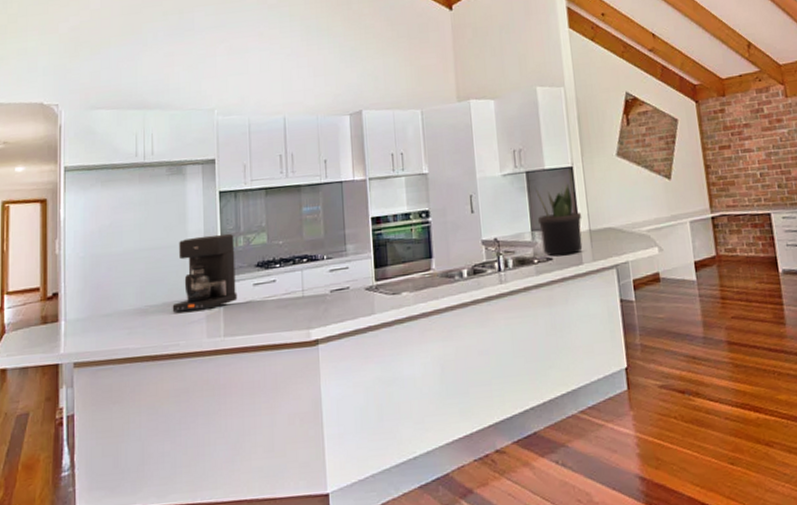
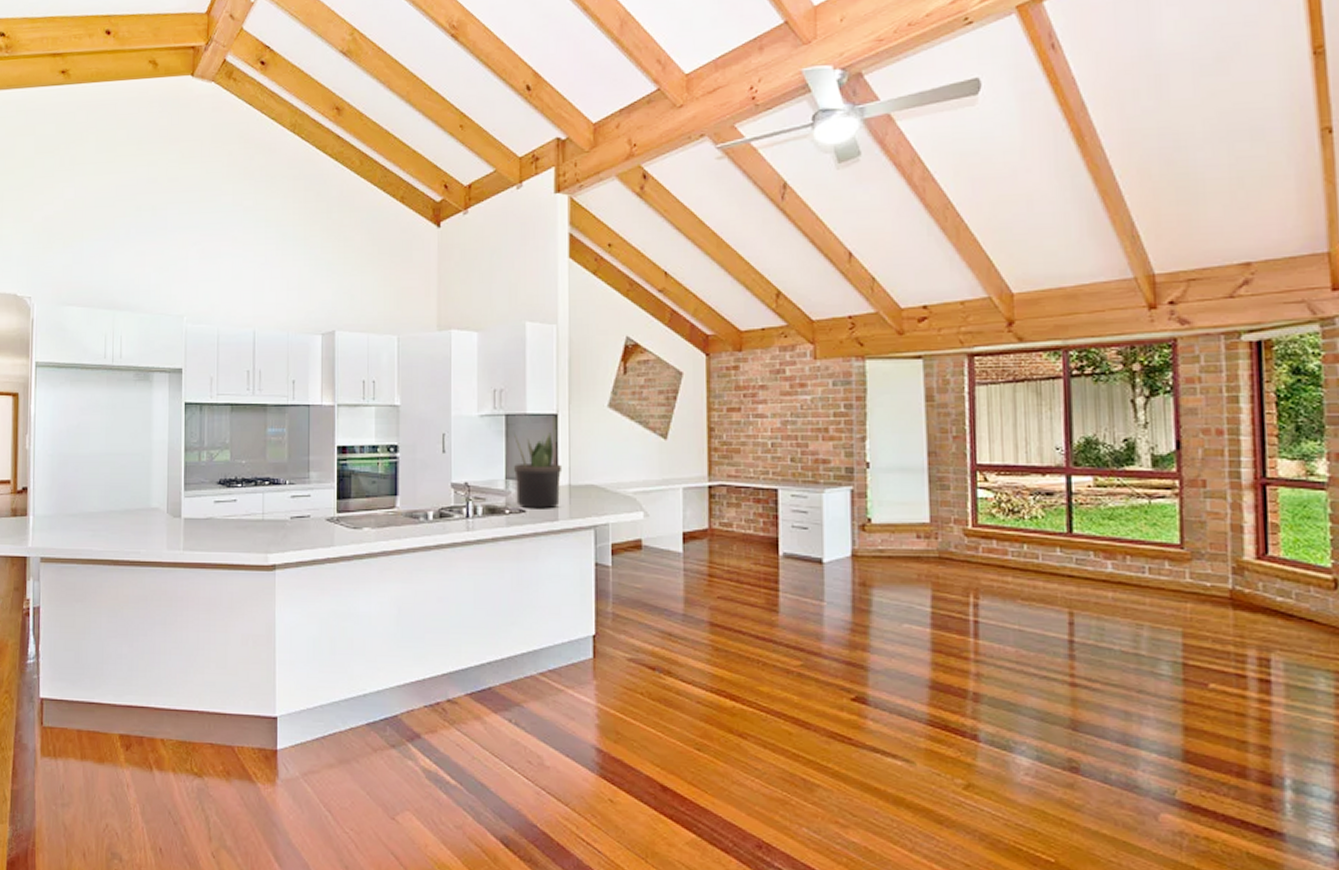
coffee maker: present [172,234,238,313] -> none [134,446,198,521]

